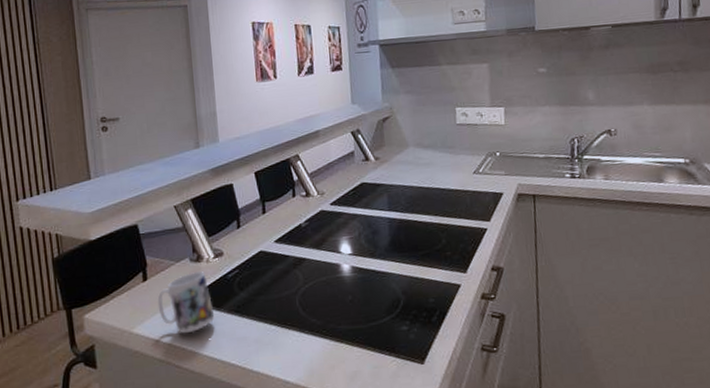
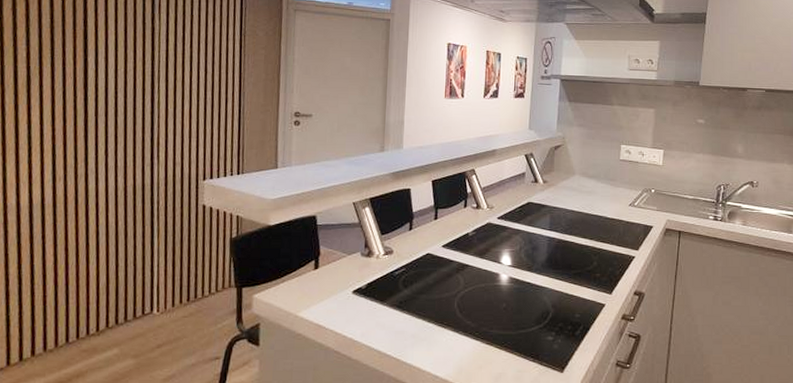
mug: present [157,271,215,334] -> none [325,266,378,323]

